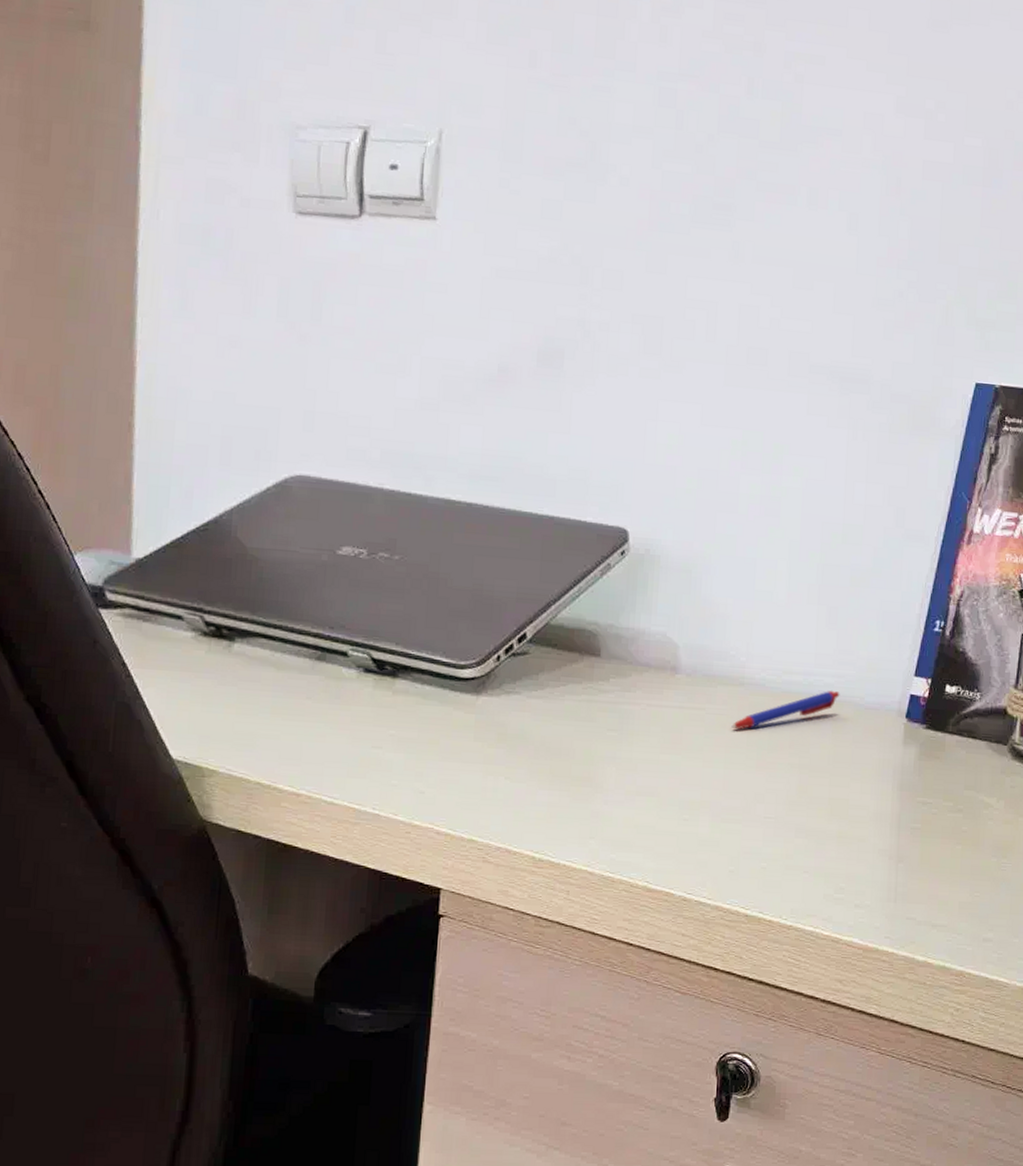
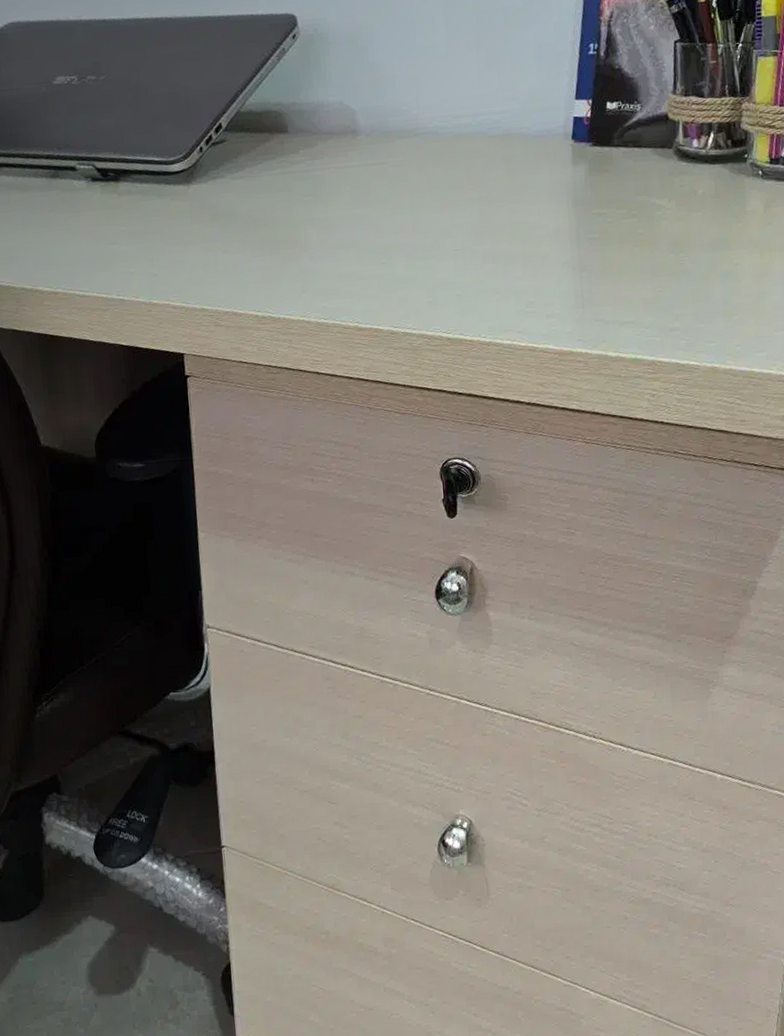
pen: present [731,690,840,730] -> none [412,126,508,177]

